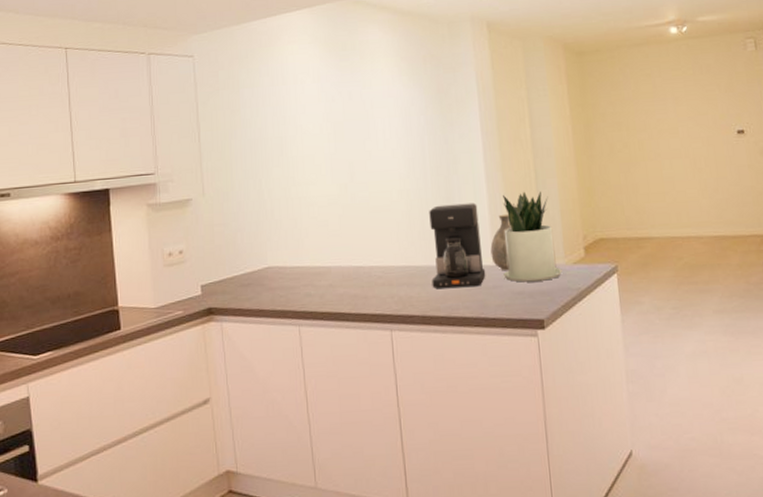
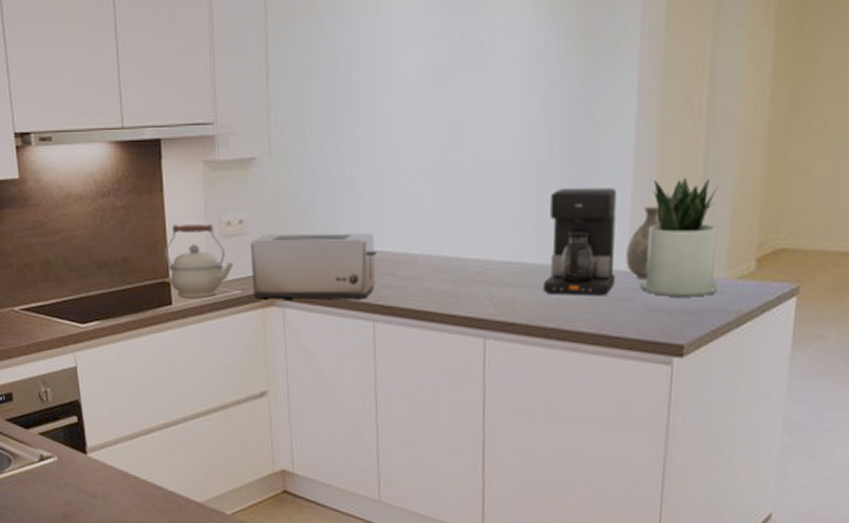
kettle: none [113,255,176,323] -> present [164,223,234,299]
toaster: none [189,252,298,317] -> present [250,233,376,300]

